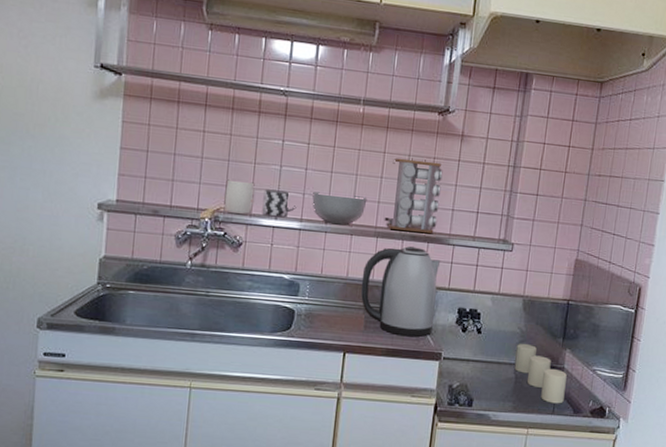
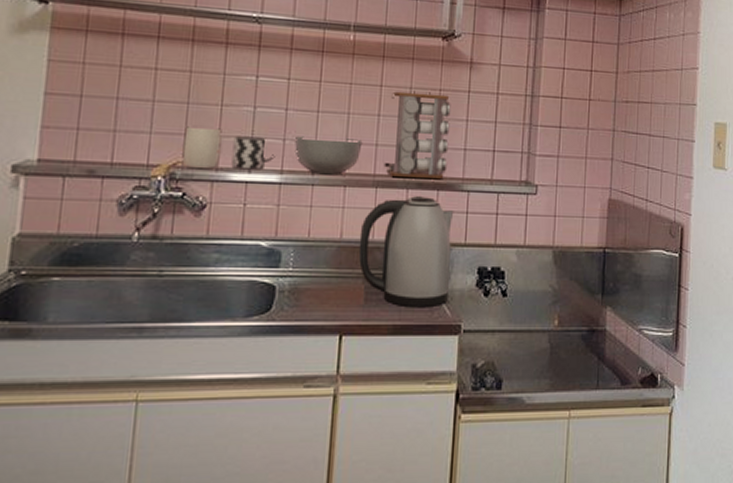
canister: present [514,344,567,404] -> none [548,305,610,376]

